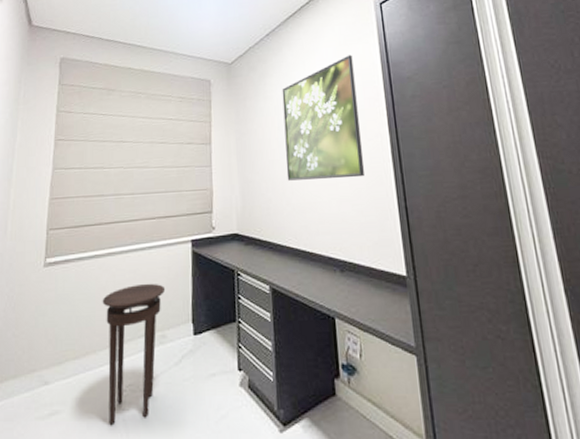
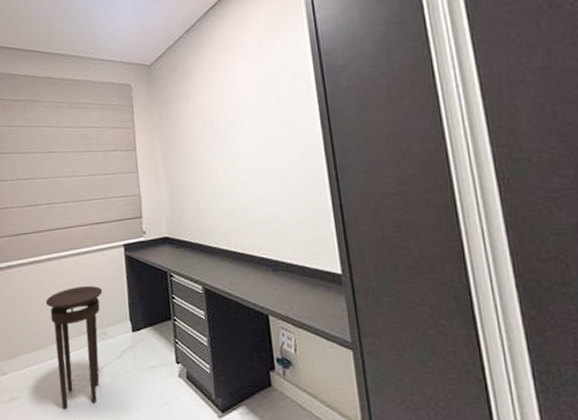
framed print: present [282,54,364,181] -> none [205,45,296,183]

